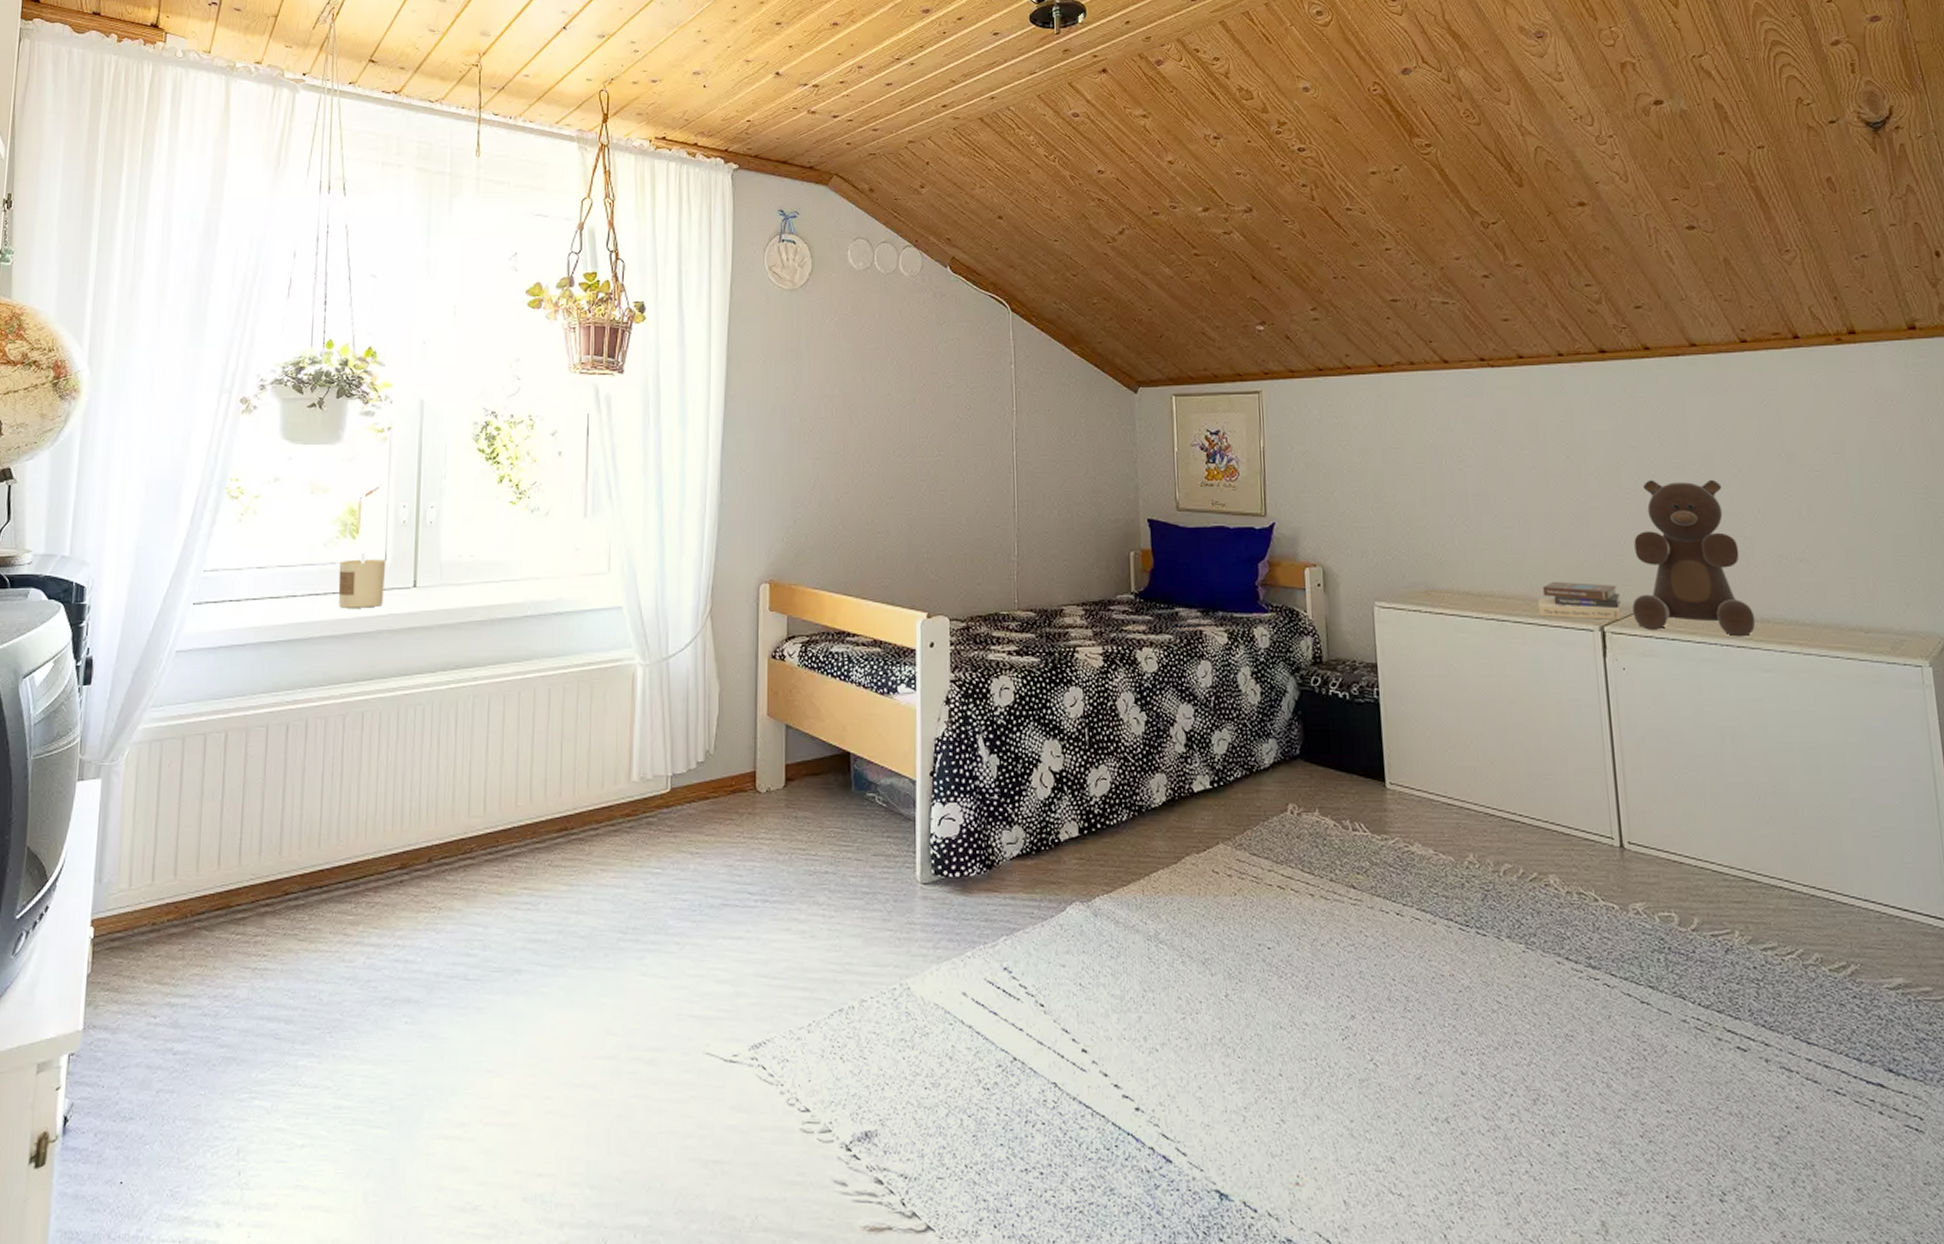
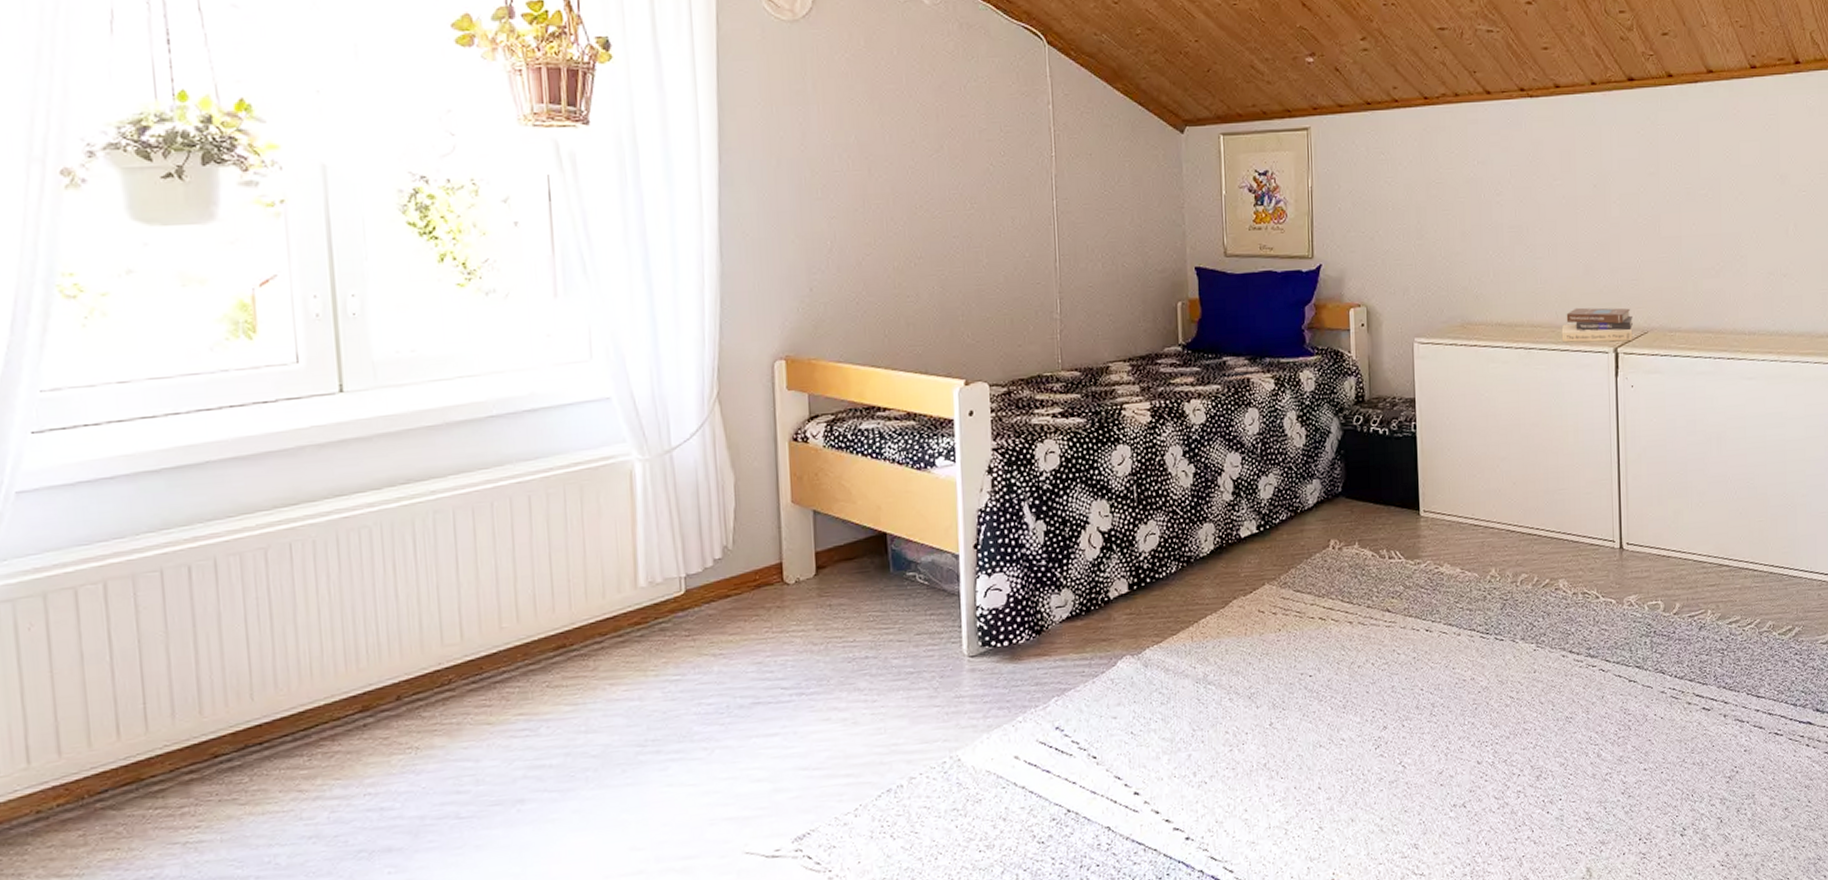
candle: present [338,552,386,608] -> none [234,355,301,424]
teddy bear: present [1632,479,1756,637] -> none [1643,202,1744,350]

